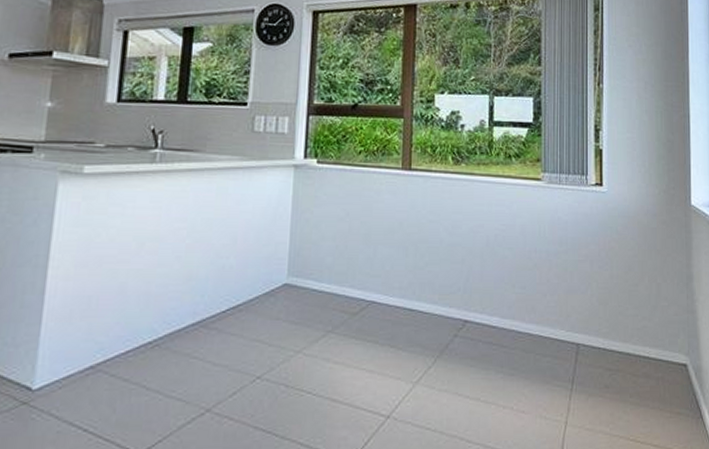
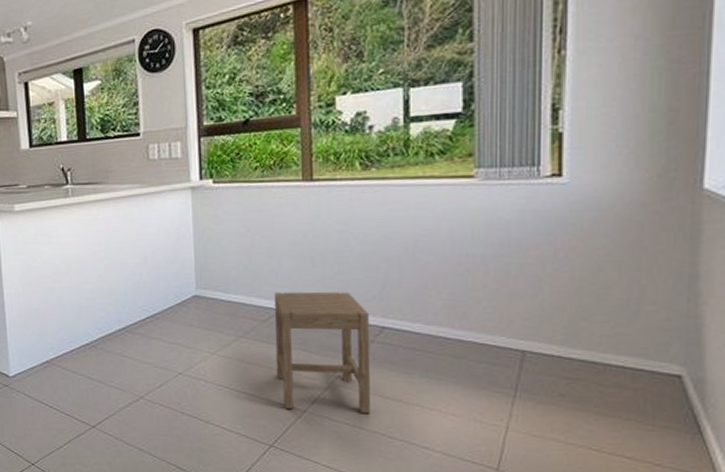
stool: none [362,282,455,416] -> present [273,291,371,414]

